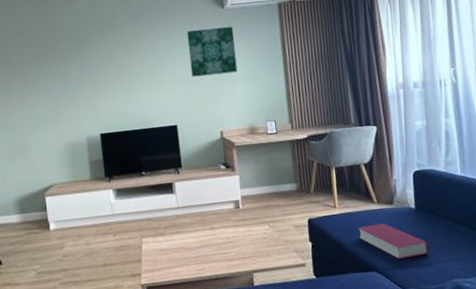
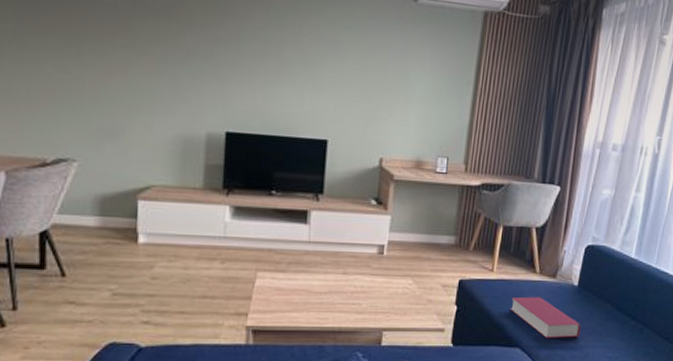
wall art: present [186,26,238,77] -> none [358,21,423,89]

